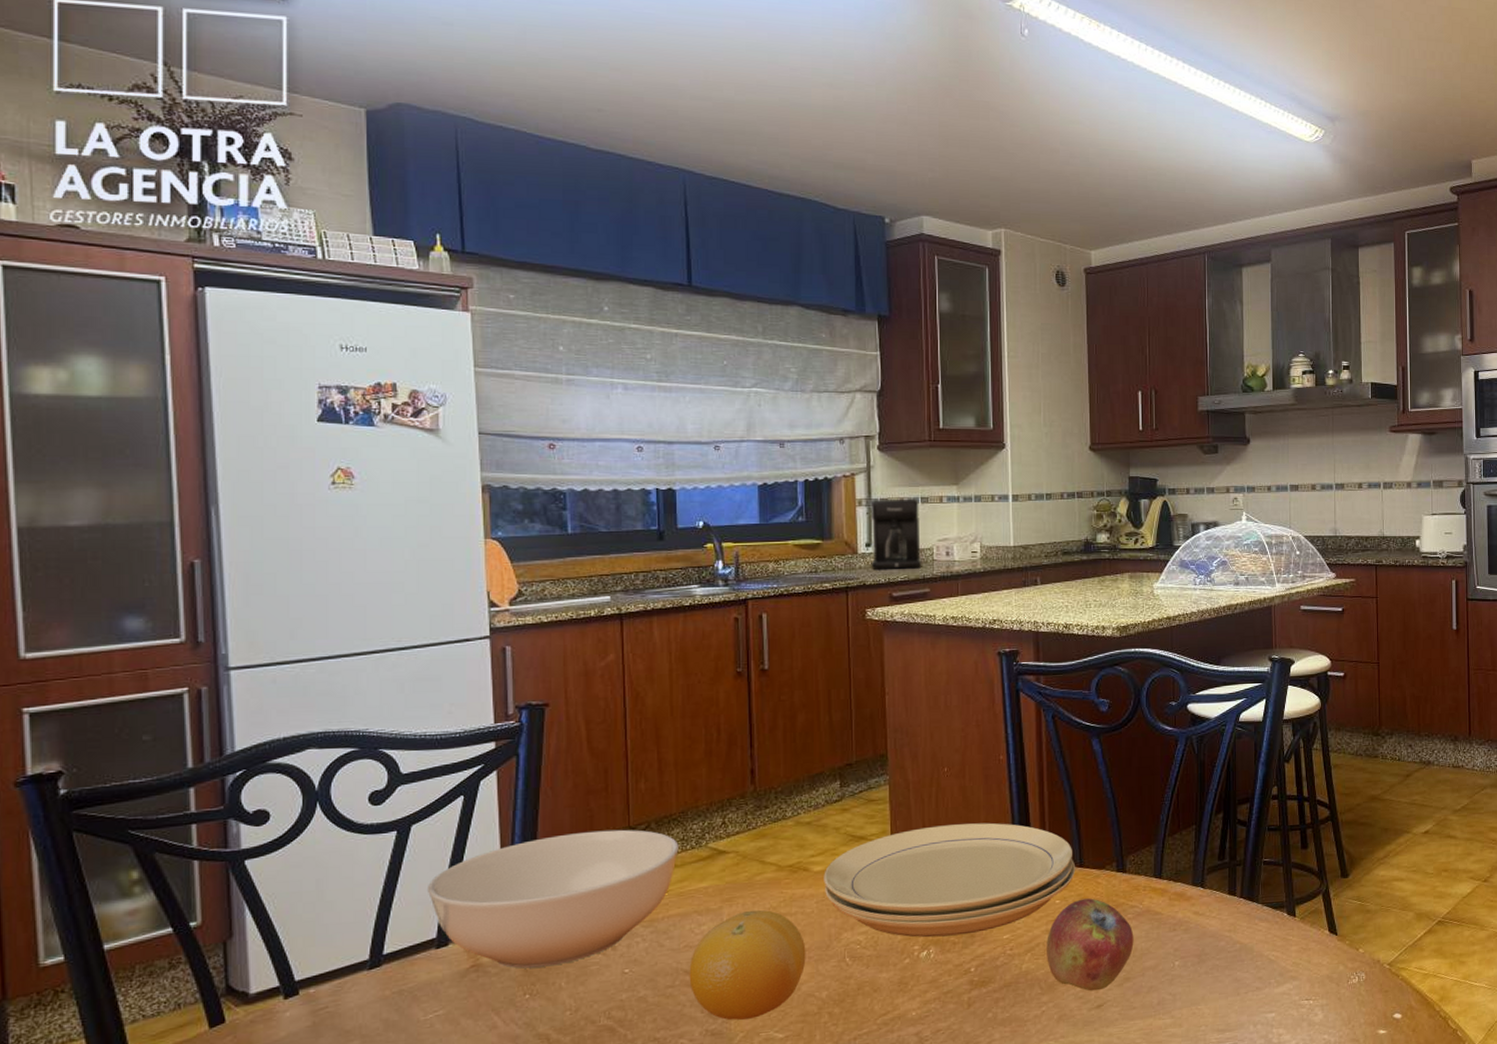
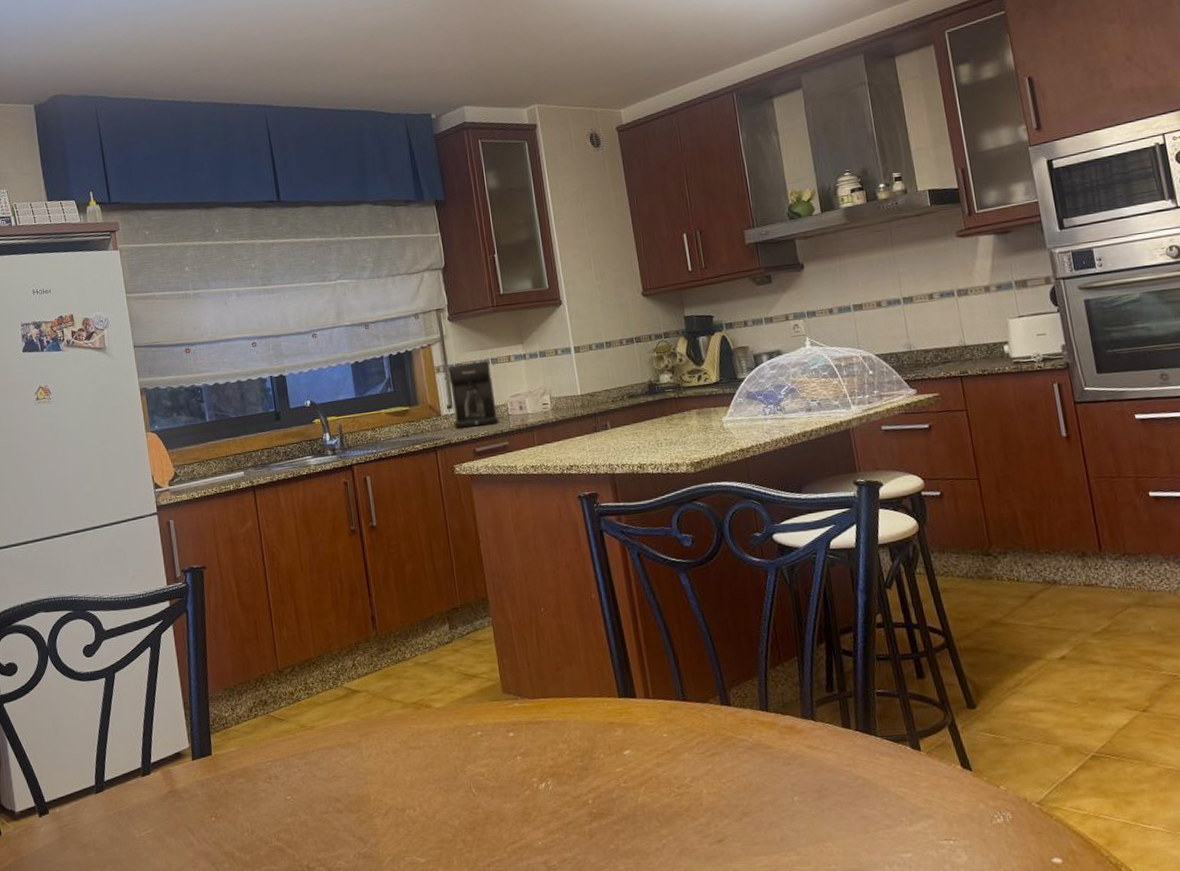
bowl: present [427,829,679,969] -> none [131,673,320,795]
fruit: present [689,909,806,1021] -> none [339,743,437,845]
plate: present [824,822,1076,938] -> none [444,659,680,770]
fruit: present [1047,898,1134,991] -> none [658,732,748,826]

